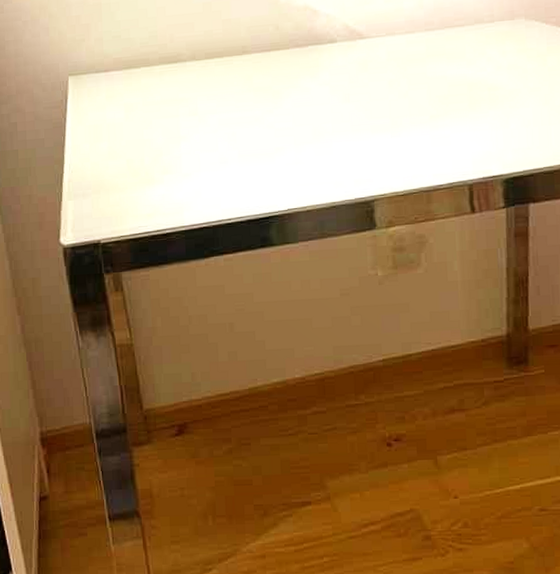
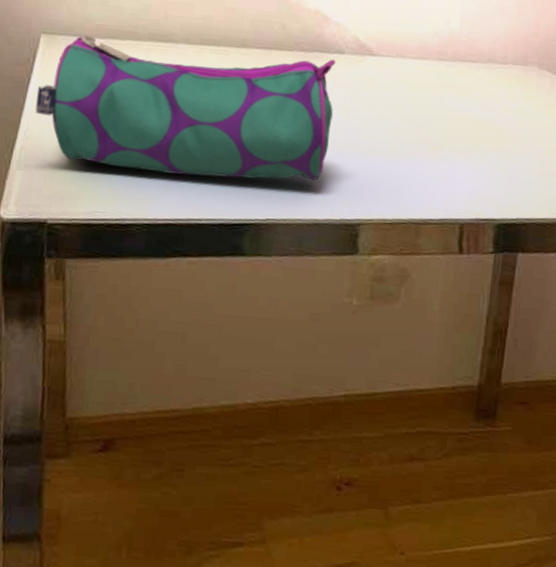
pencil case: none [74,49,335,185] -> present [35,34,336,181]

